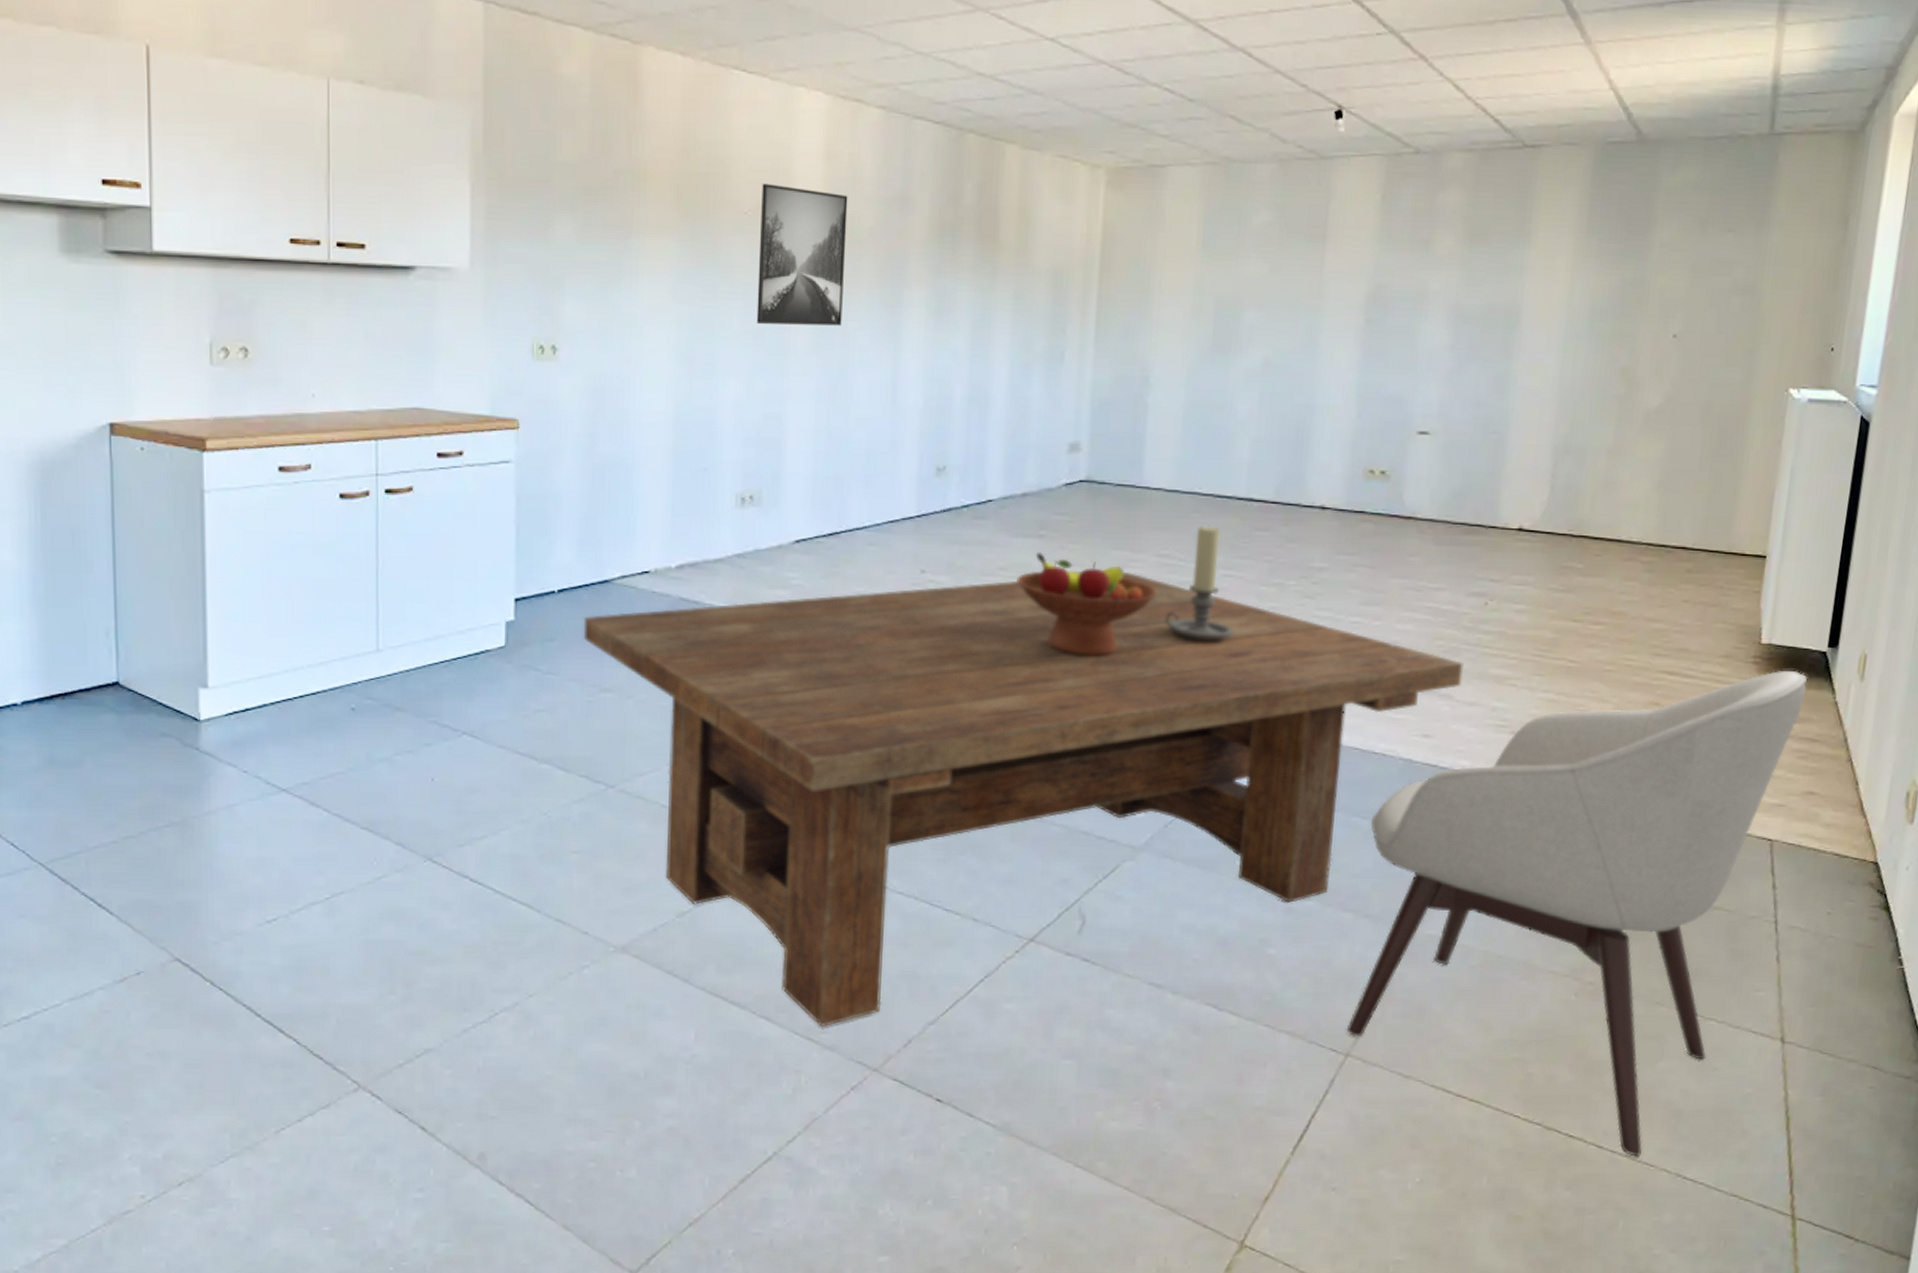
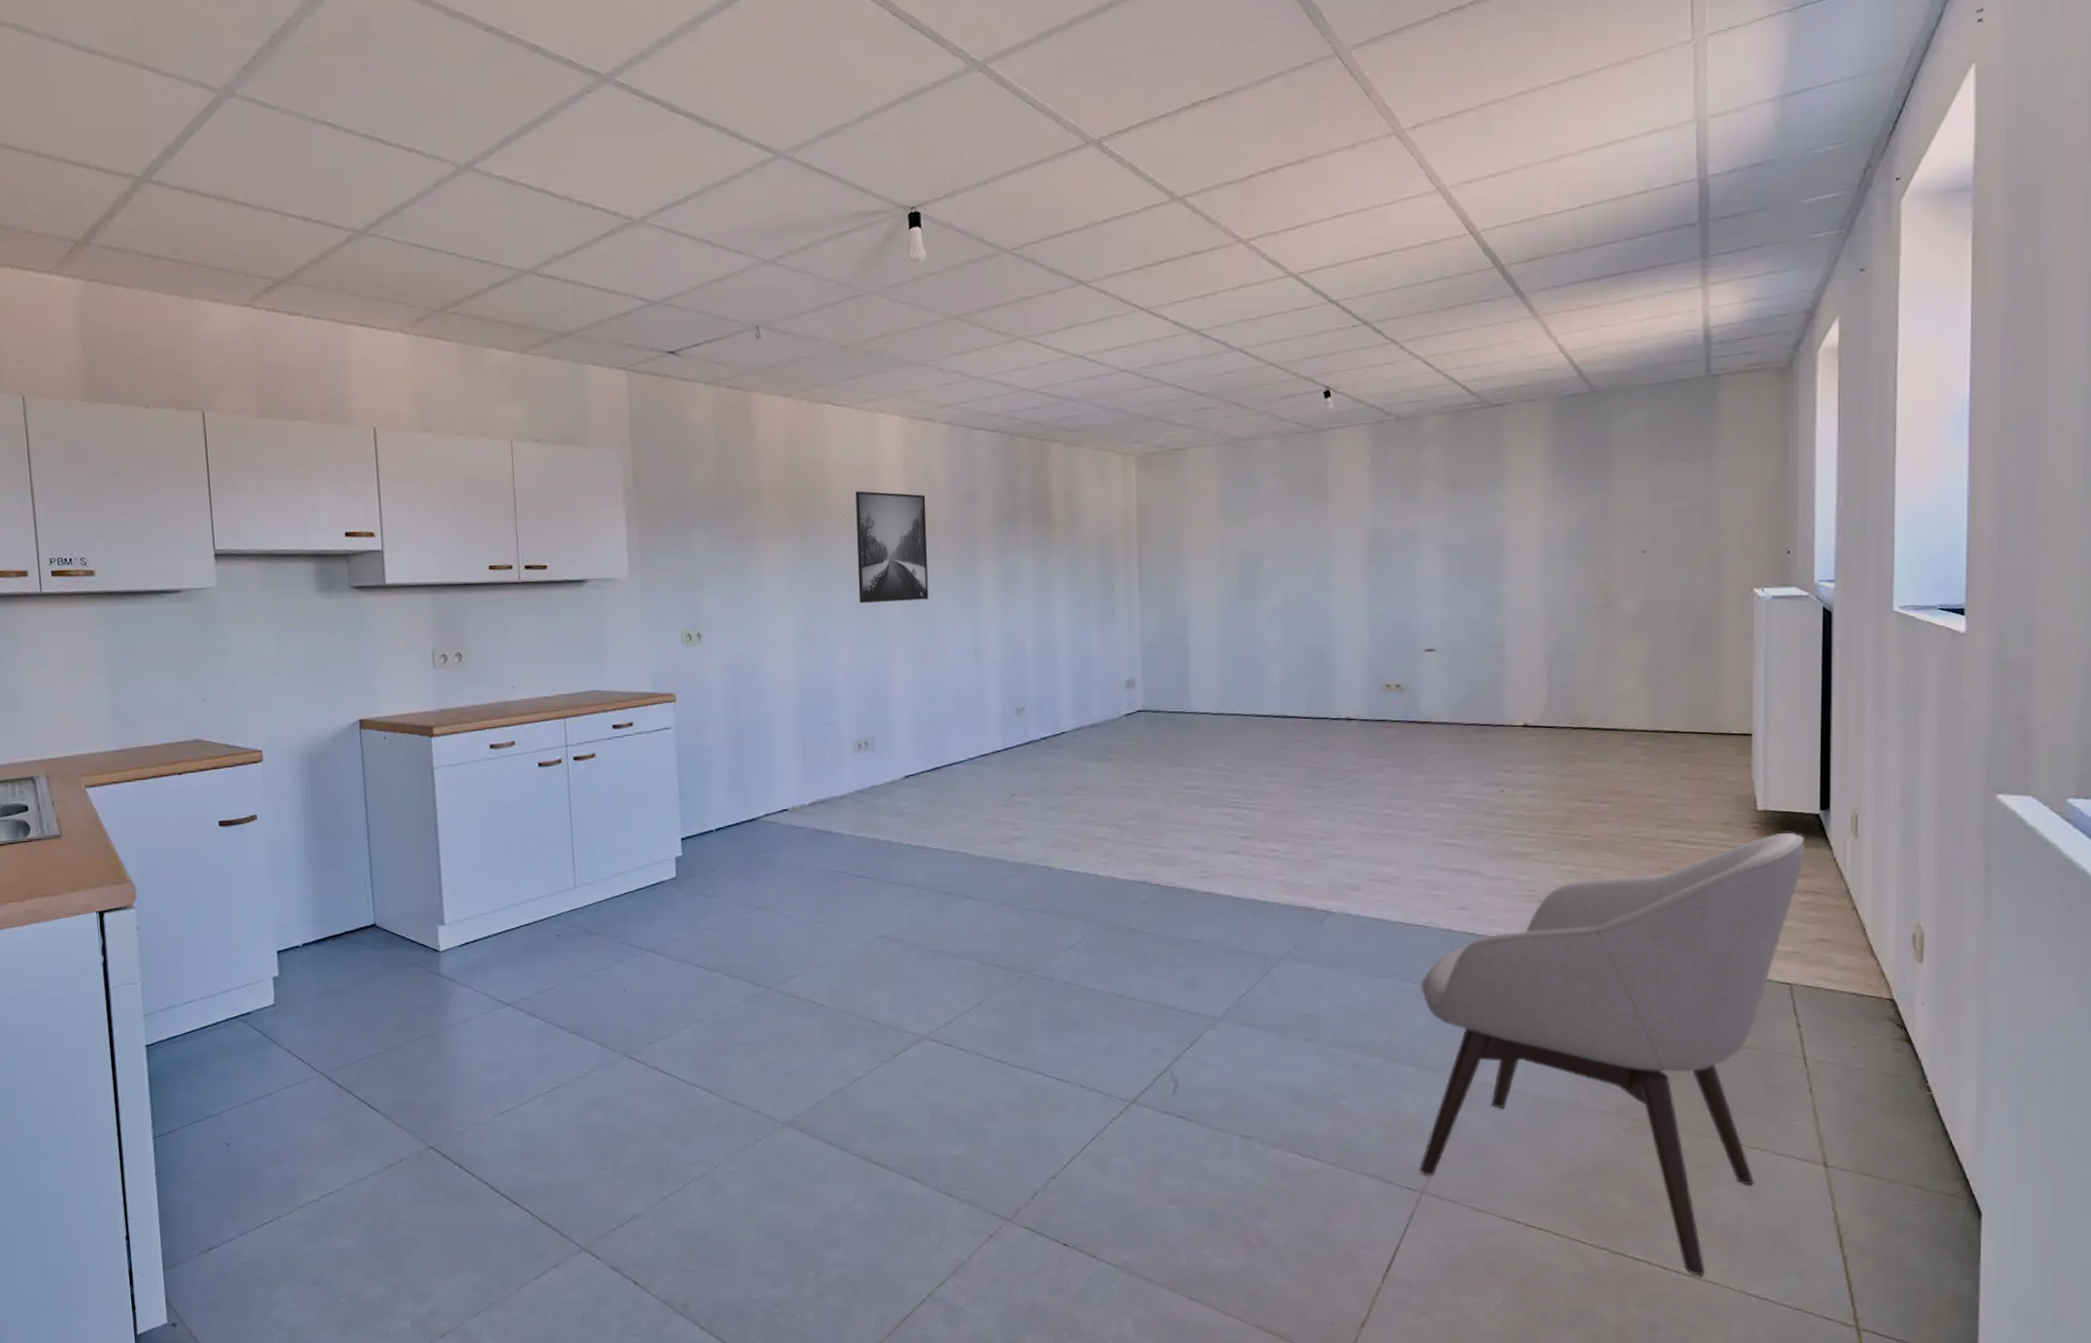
dining table: present [583,572,1464,1028] -> none [737,784,1488,1185]
fruit bowl: present [1017,552,1159,657] -> none [1092,773,1214,858]
candle holder: present [1165,525,1234,642] -> none [1221,740,1282,839]

